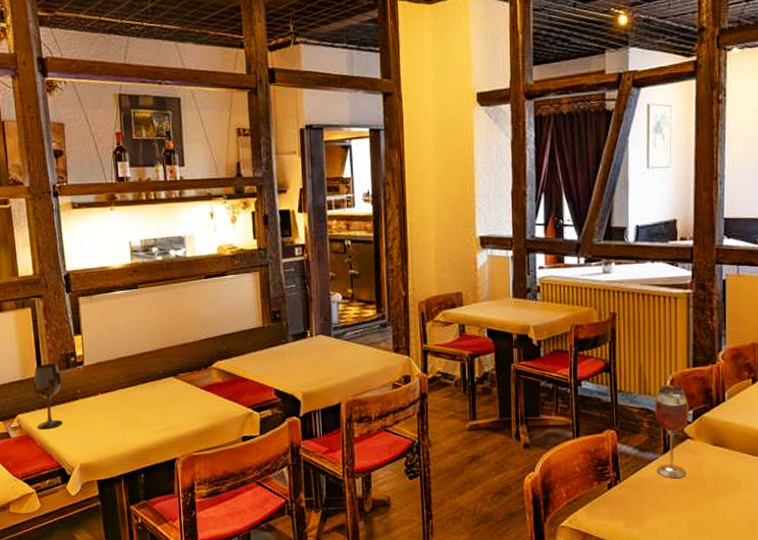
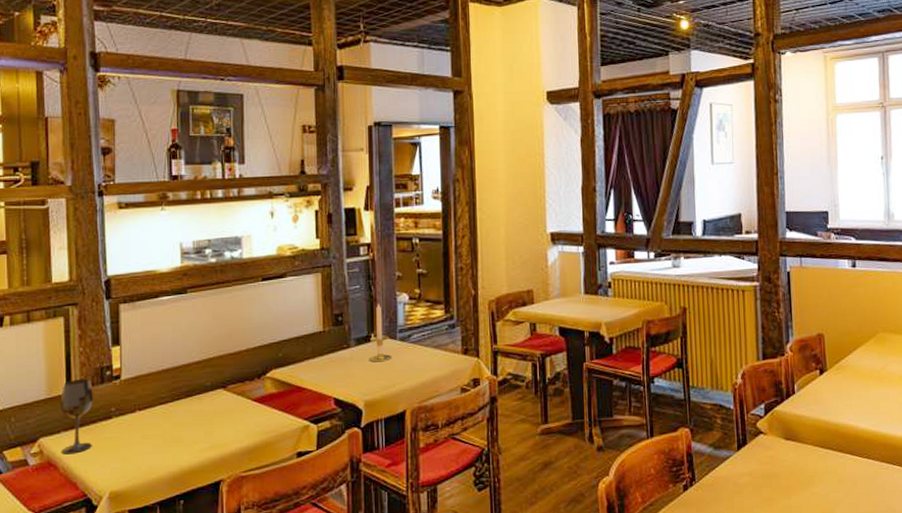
candle: none [305,302,326,357] -> present [369,304,391,363]
wineglass: present [654,384,690,478] -> none [726,378,762,476]

